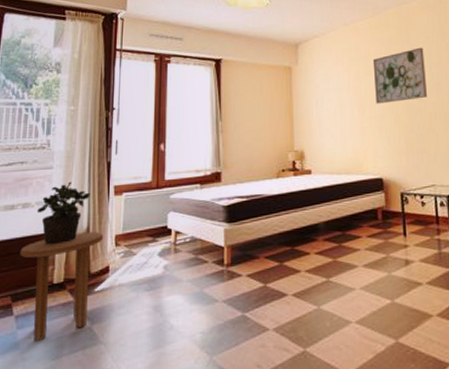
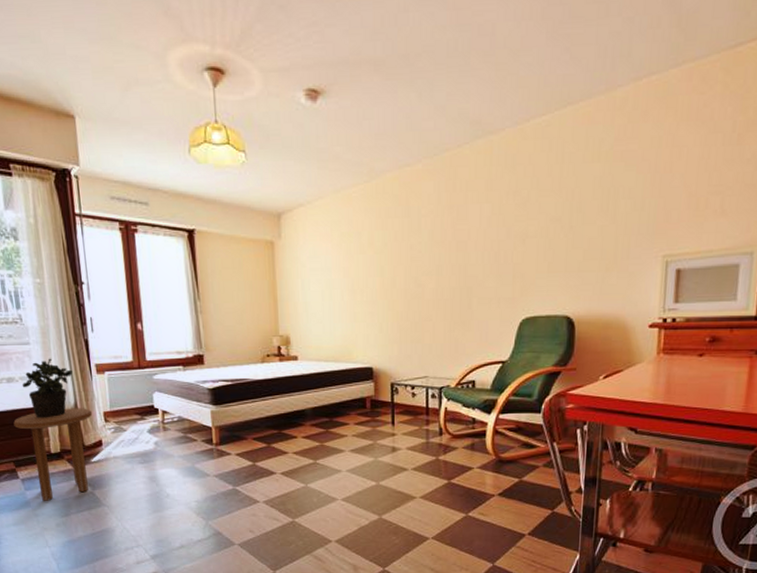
wall art: present [372,47,427,104] -> none [366,222,426,288]

